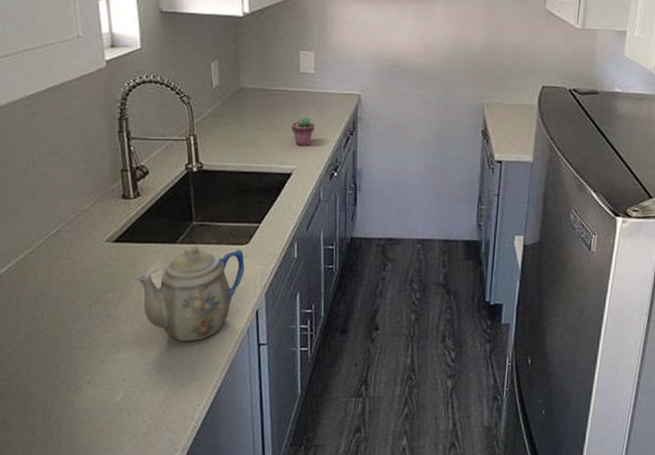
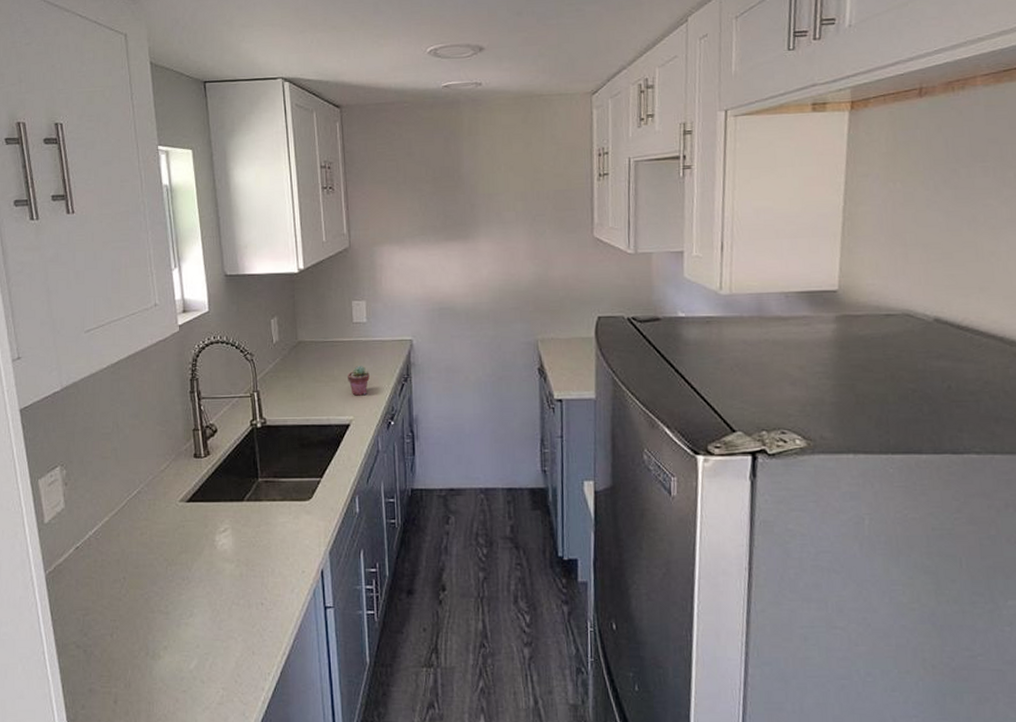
teapot: present [135,244,245,342] -> none [207,502,309,605]

